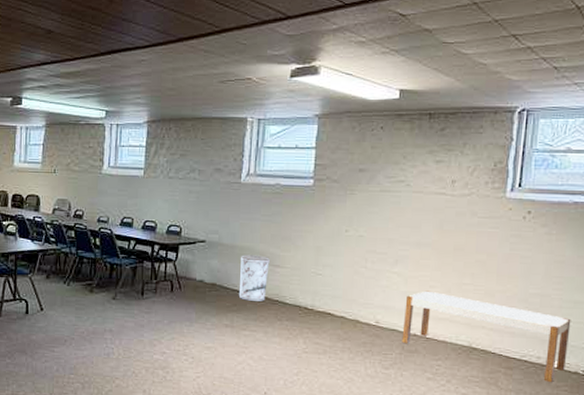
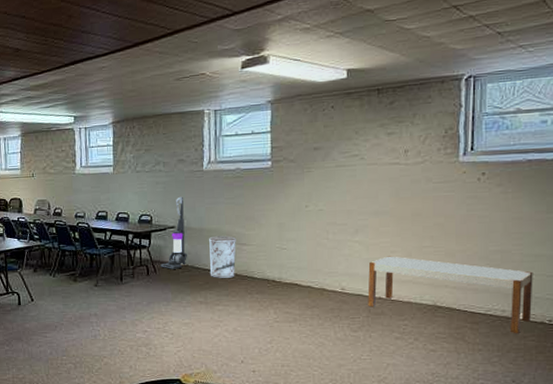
vacuum cleaner: none [186,209,217,287] -> present [160,196,187,269]

